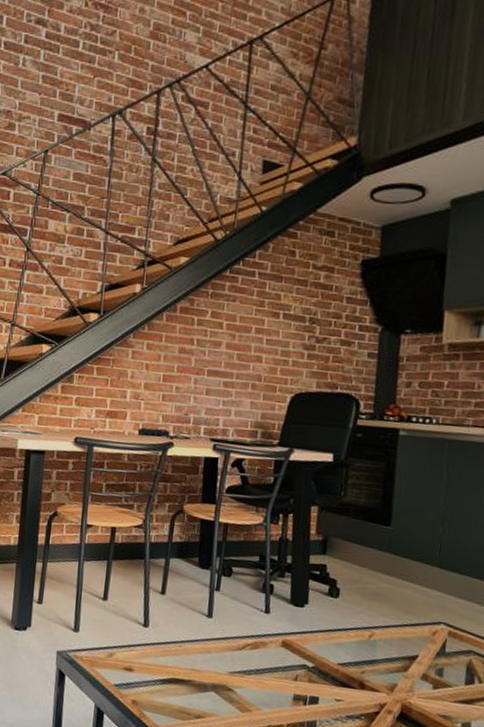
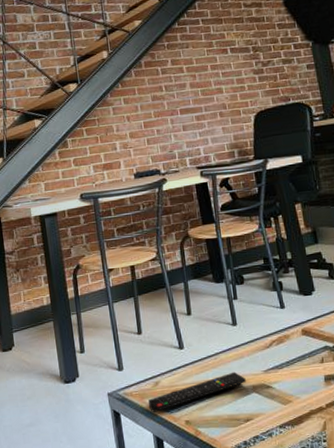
remote control: none [97,664,207,684] -> present [148,371,246,412]

